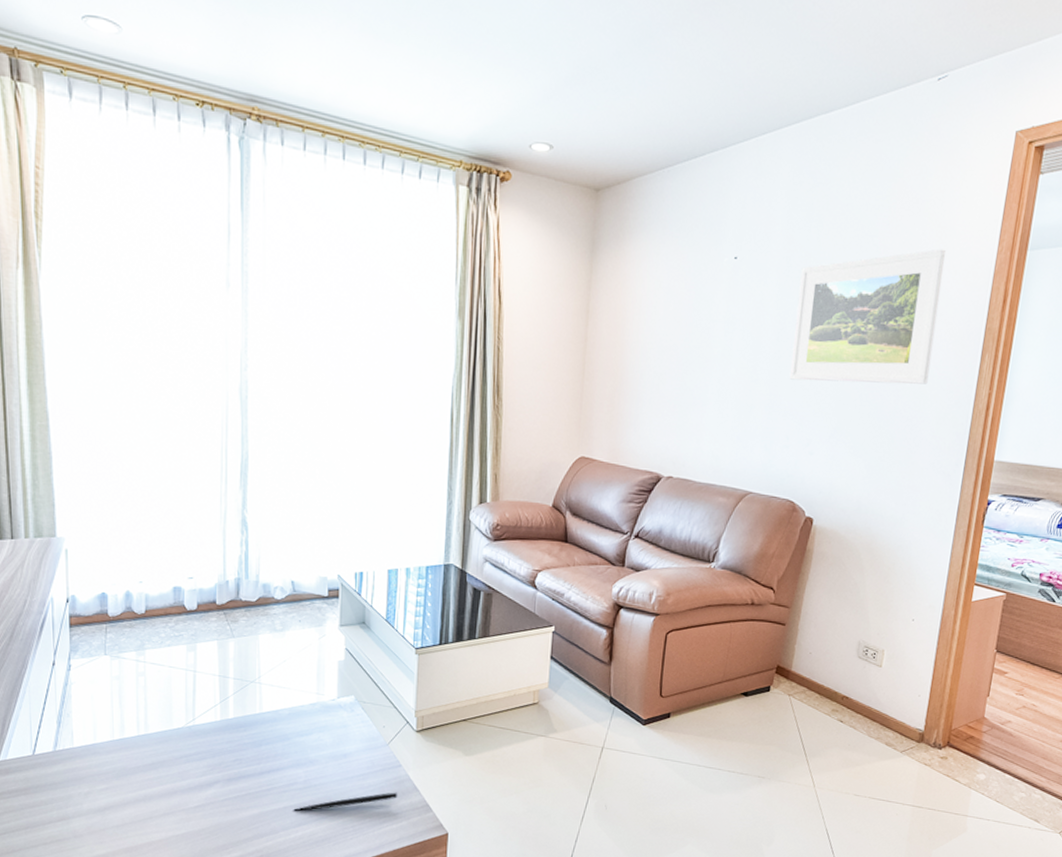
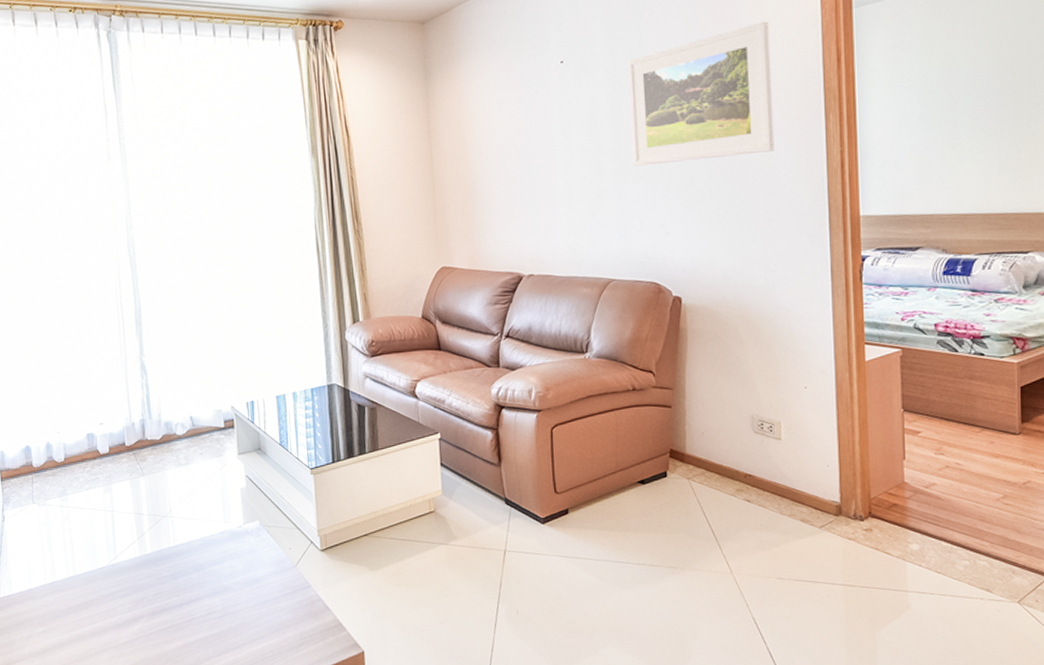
pen: present [293,792,398,812] -> none [214,613,312,641]

